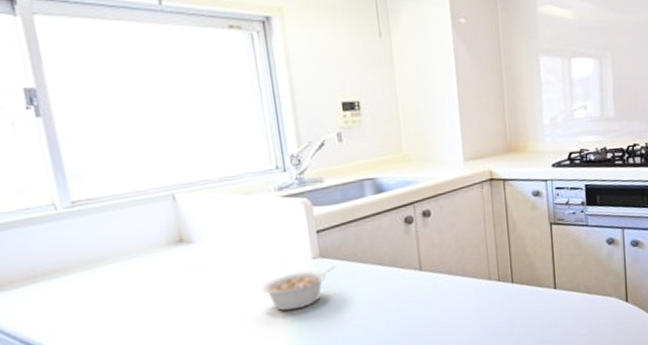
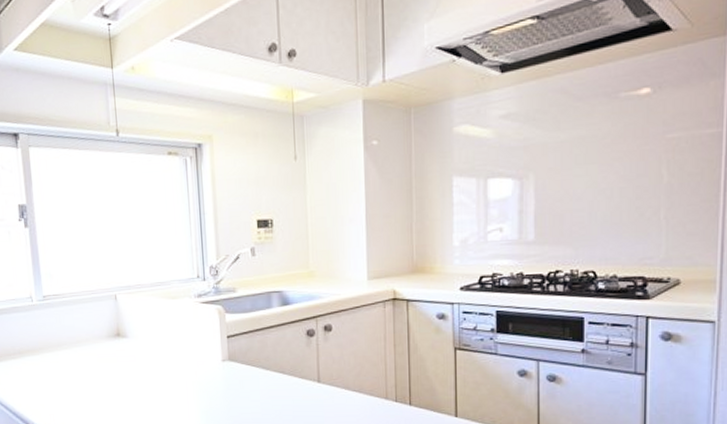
legume: present [261,266,336,311] -> none [178,369,242,406]

